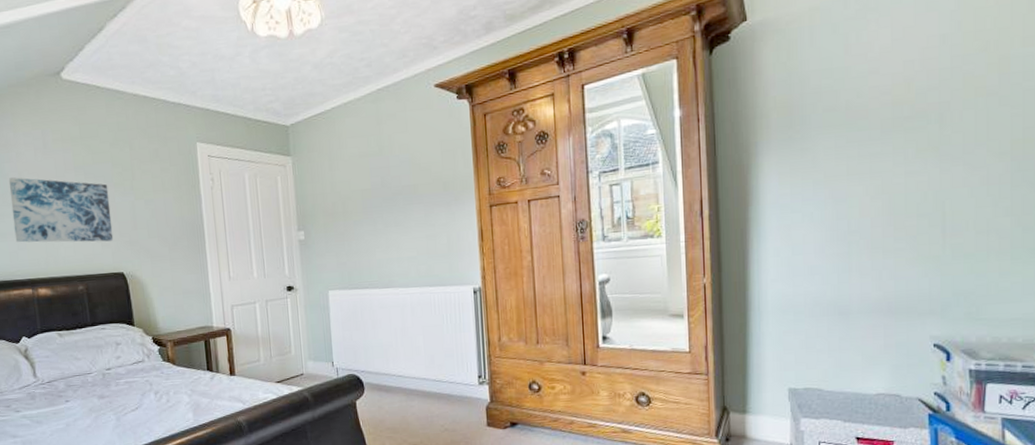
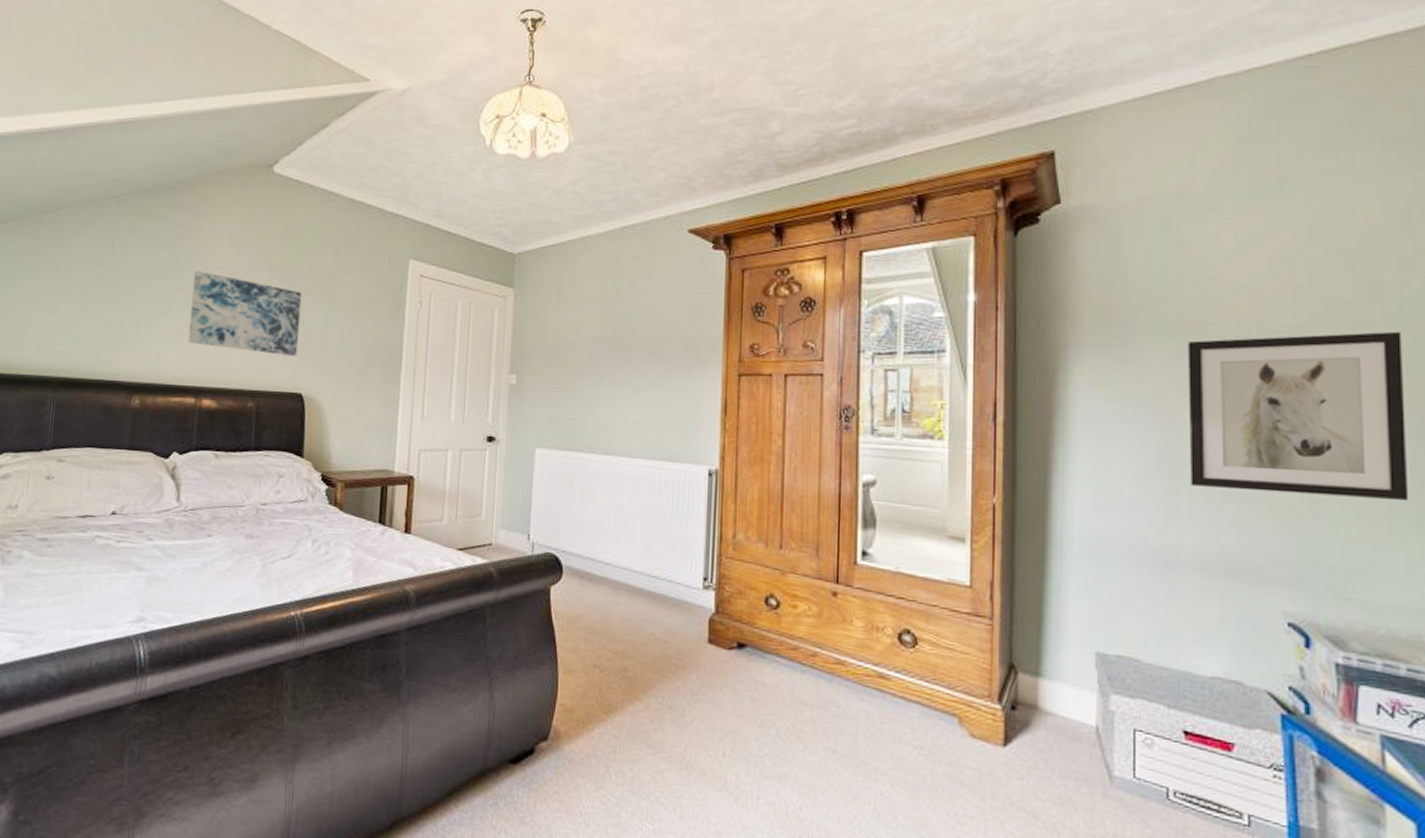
wall art: none [854,96,1027,247] -> present [1188,331,1409,502]

